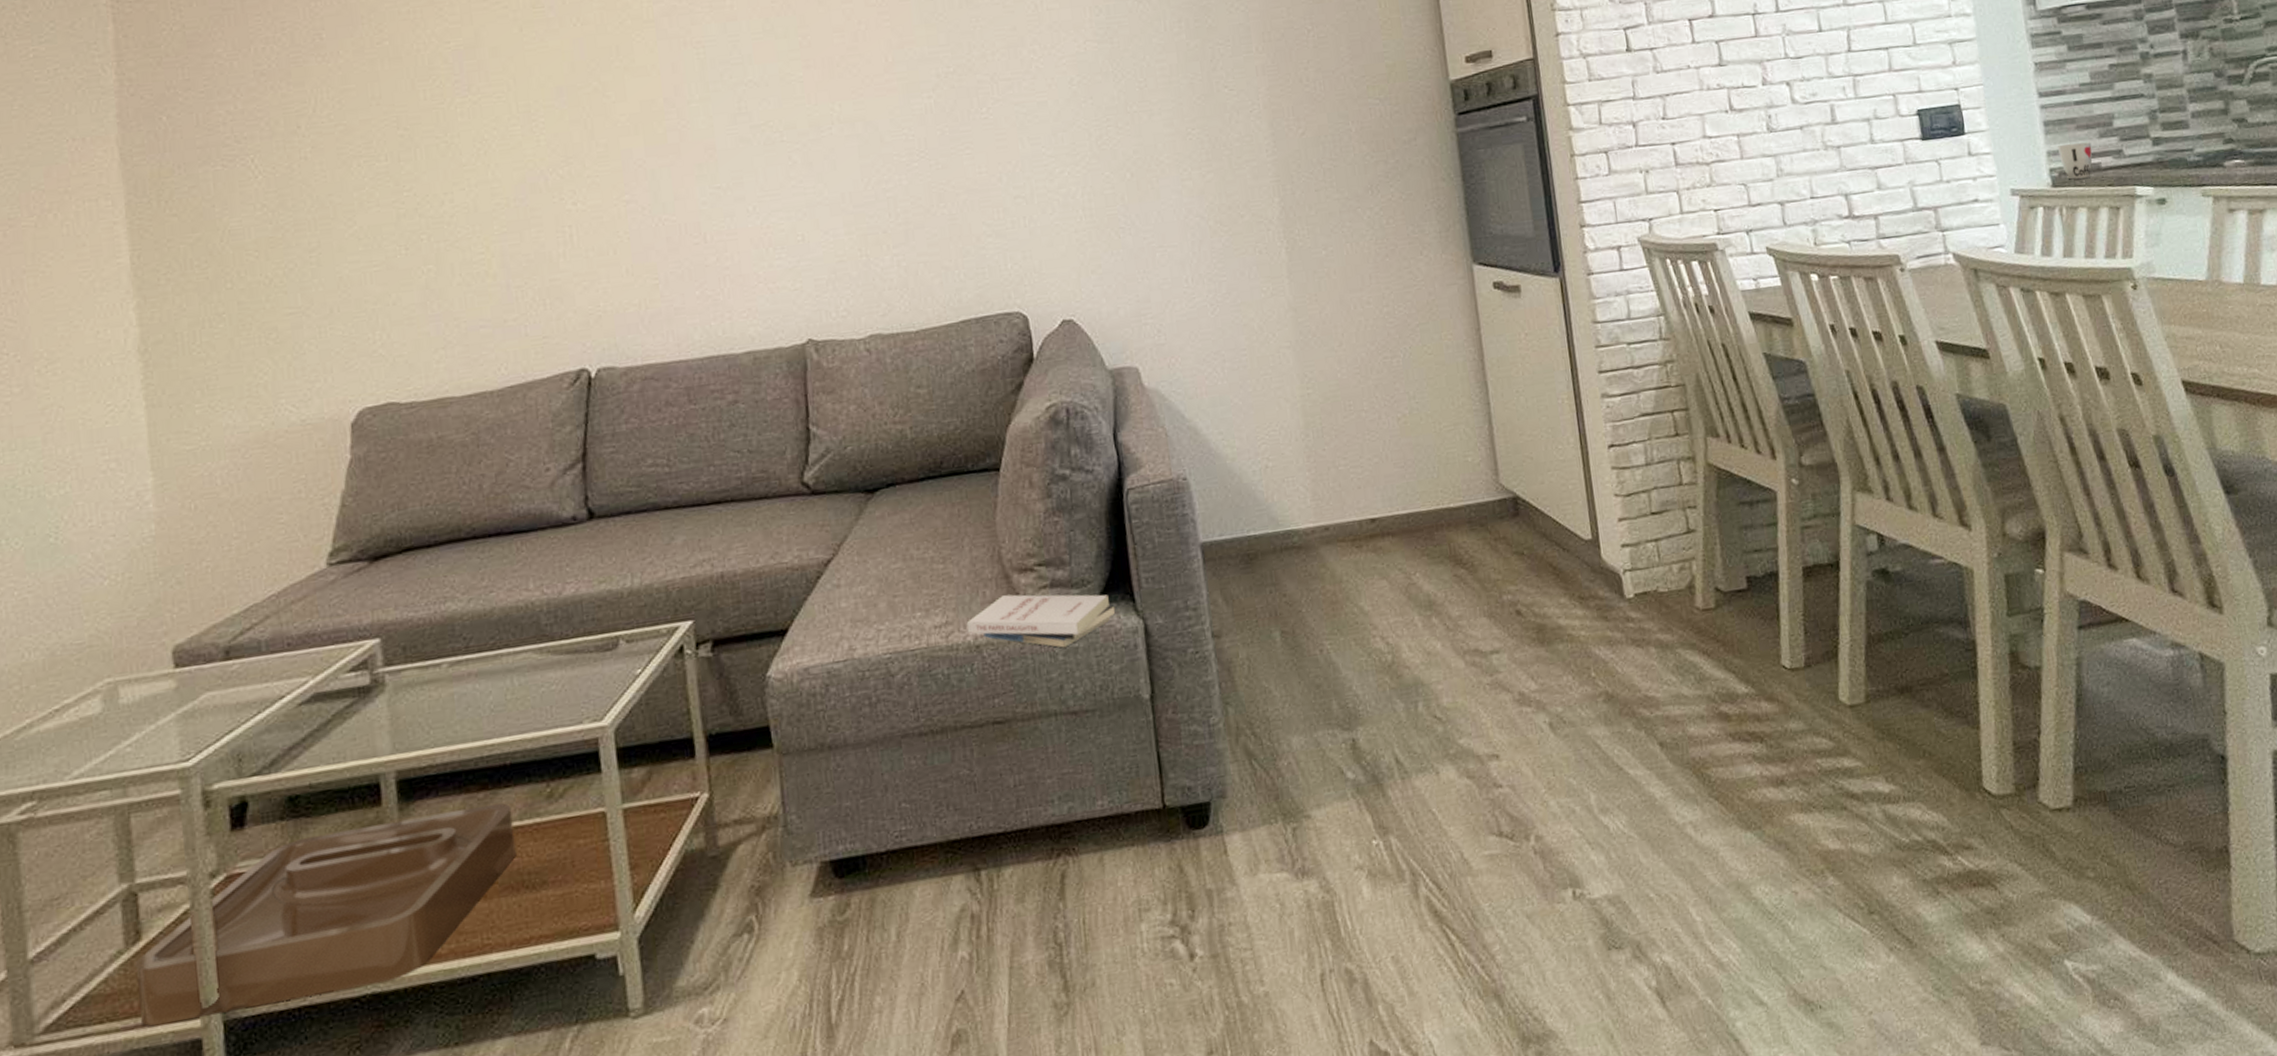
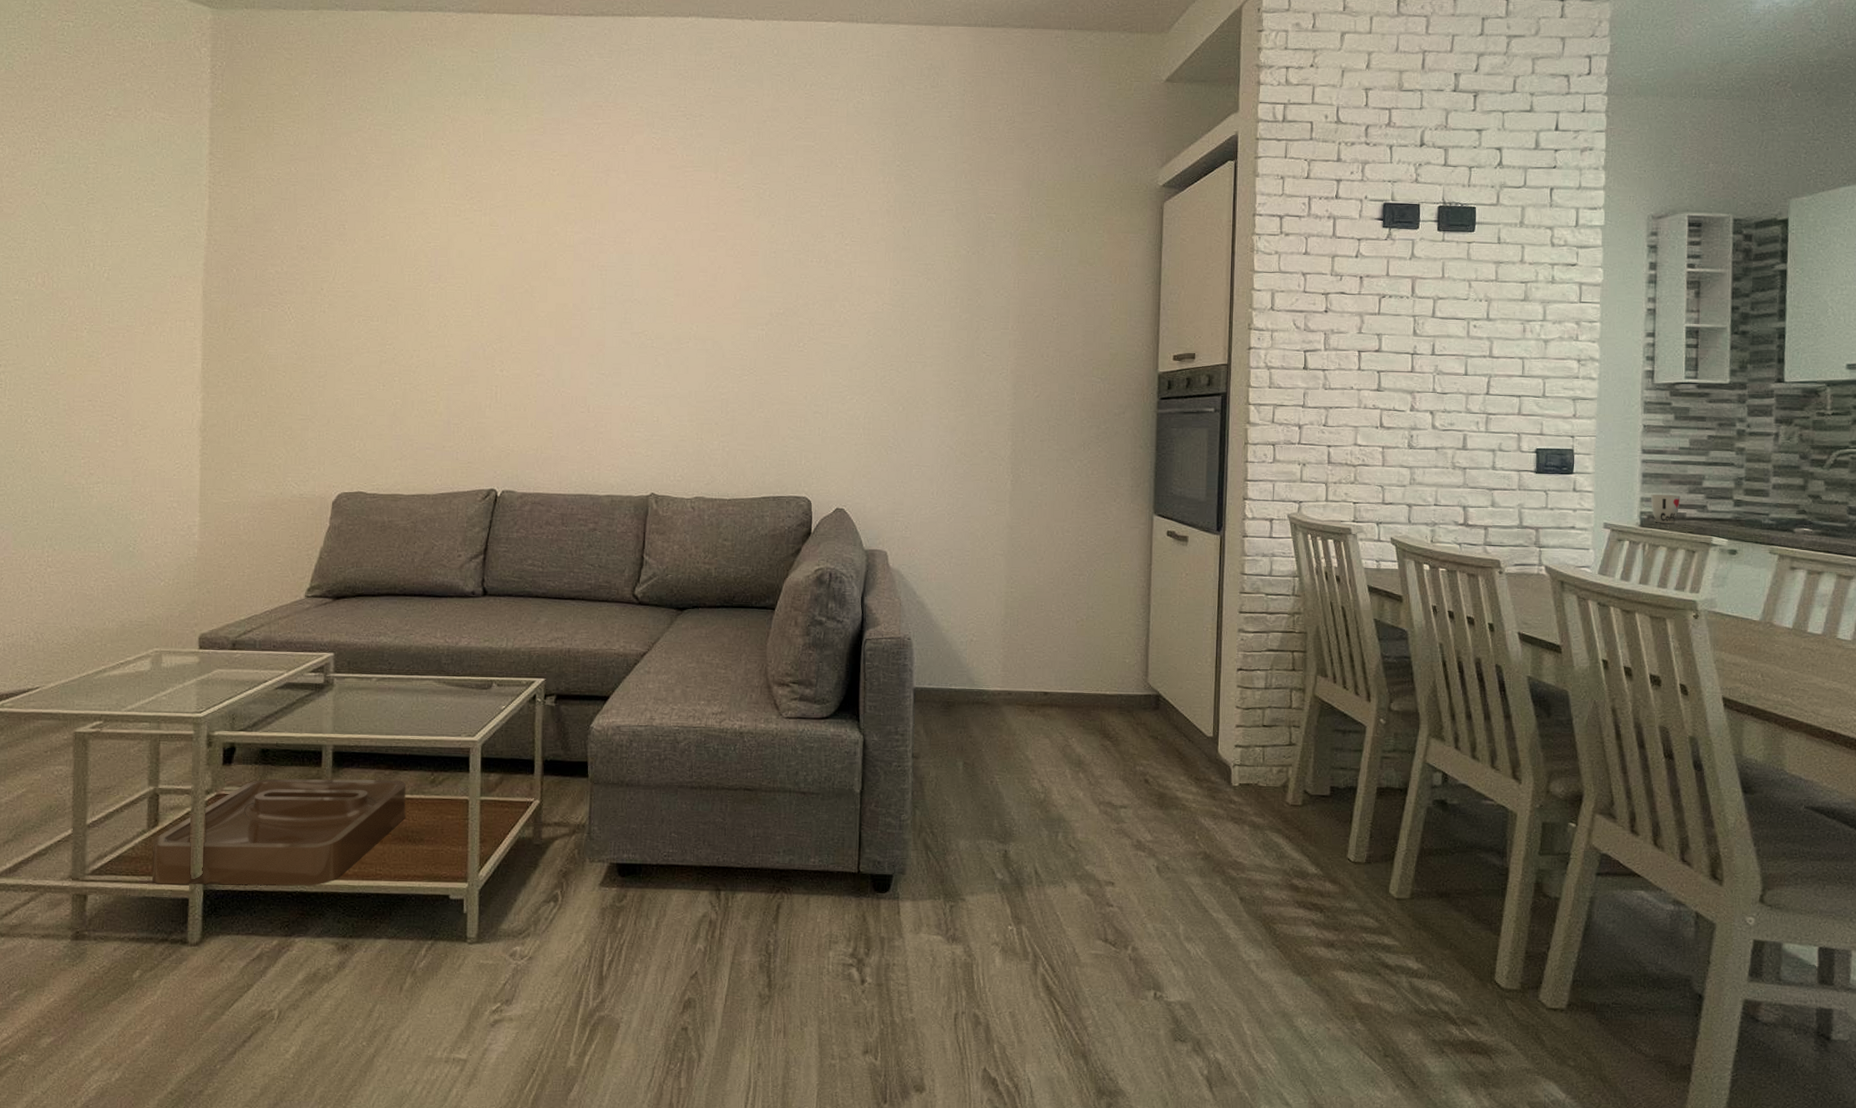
books: present [966,594,1116,648] -> none [735,699,844,745]

